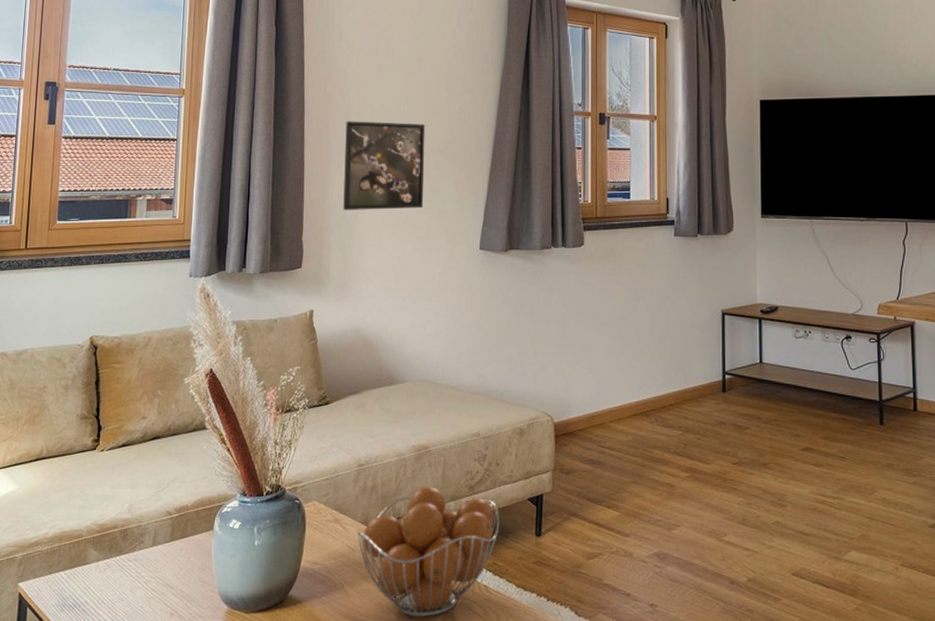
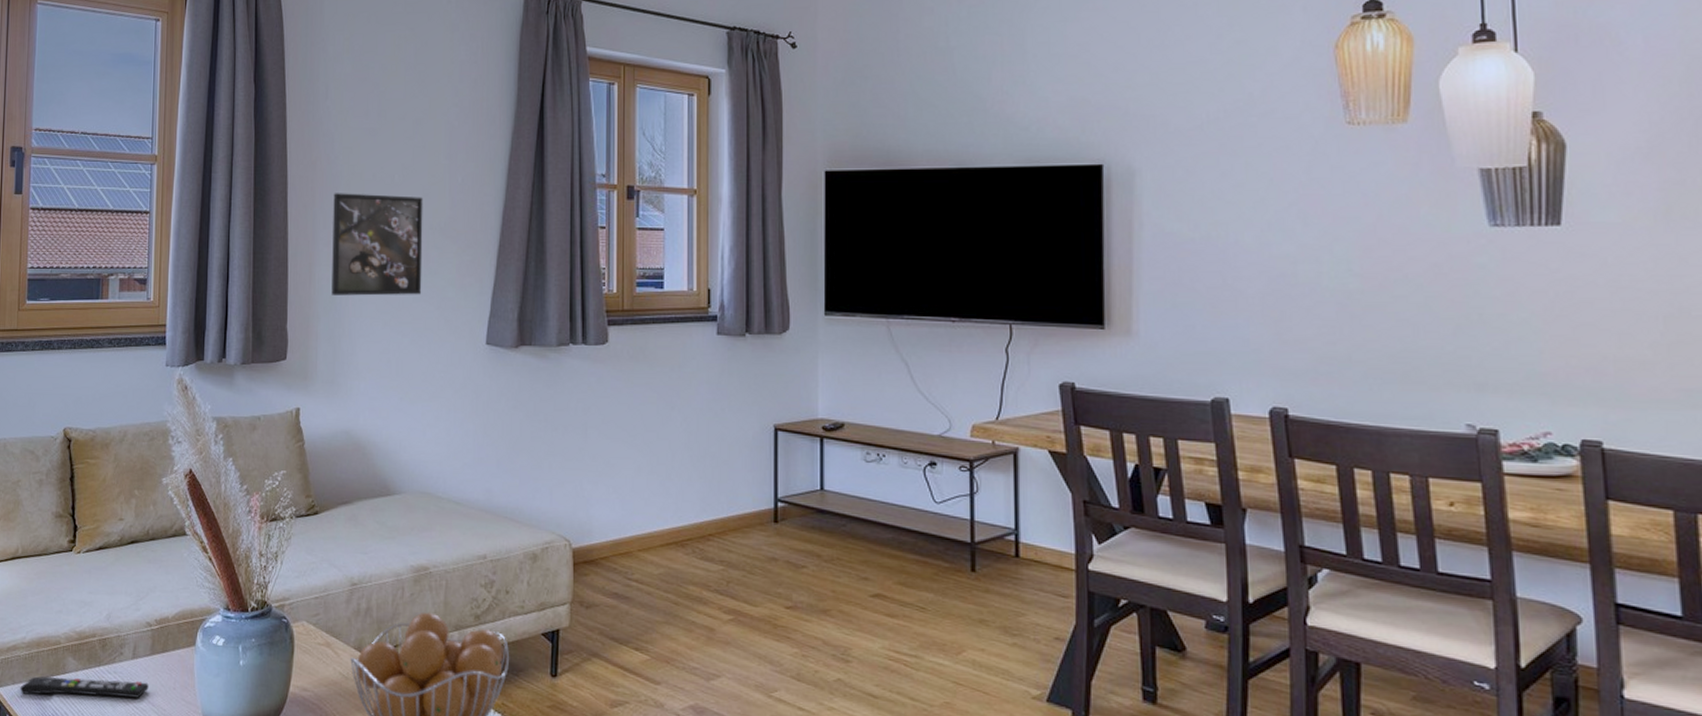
remote control: none [41,567,168,588] -> present [20,676,149,698]

